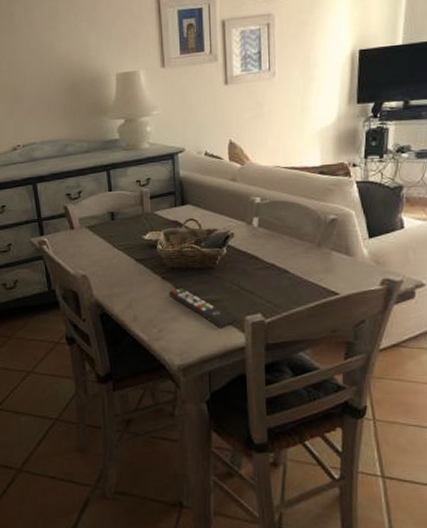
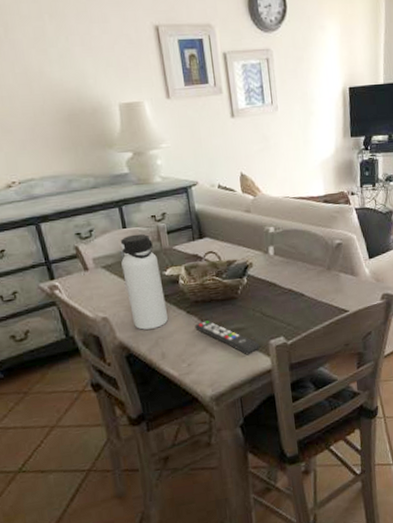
water bottle: none [104,197,144,291] -> present [120,233,169,330]

